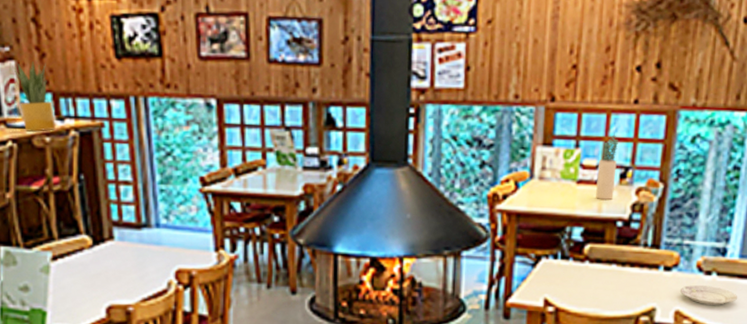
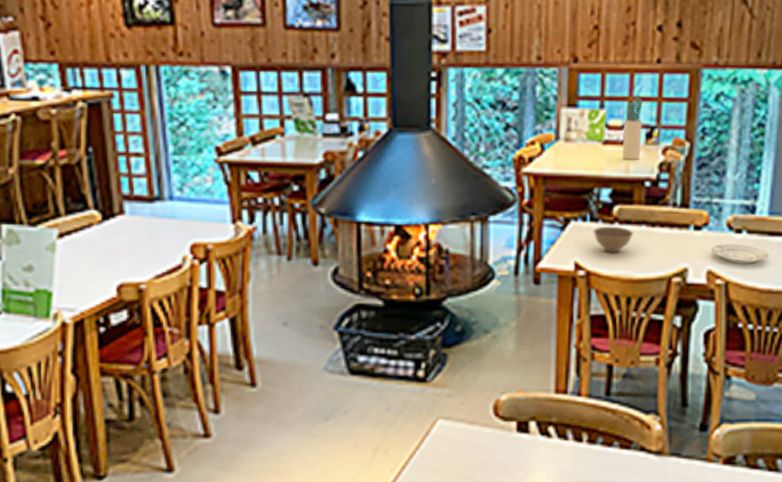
planter: present [12,61,55,132] -> none [16,31,62,104]
bowl: none [563,264,603,292] -> present [593,226,633,254]

